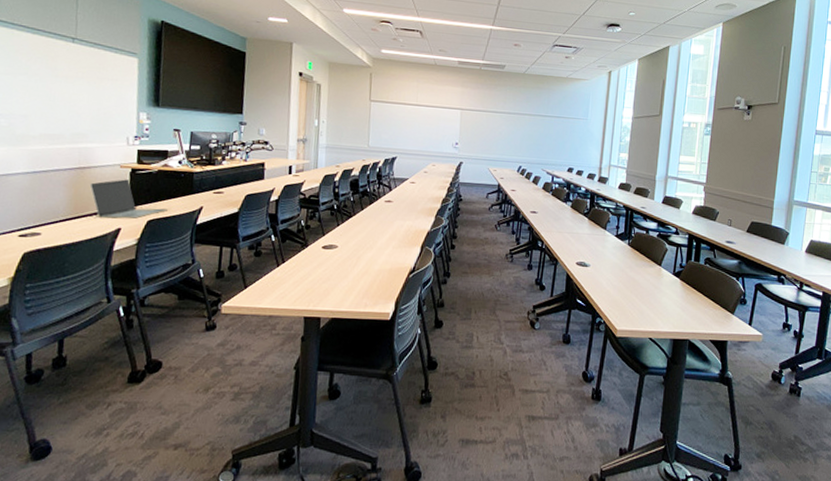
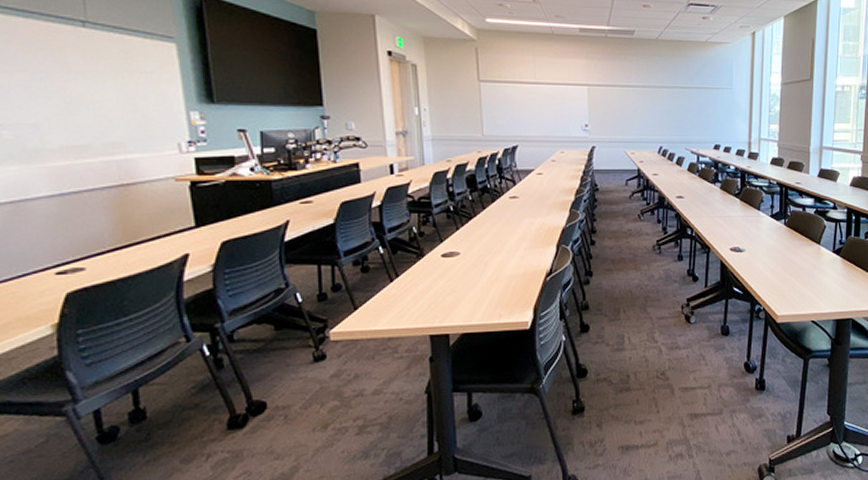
laptop: present [90,179,168,219] -> none [139,195,245,245]

